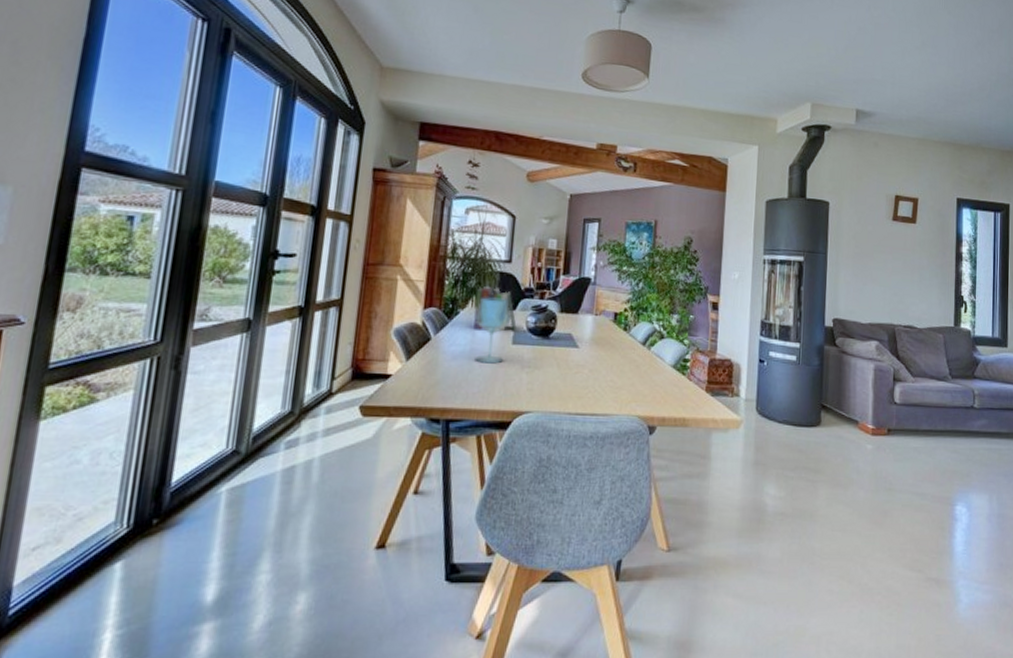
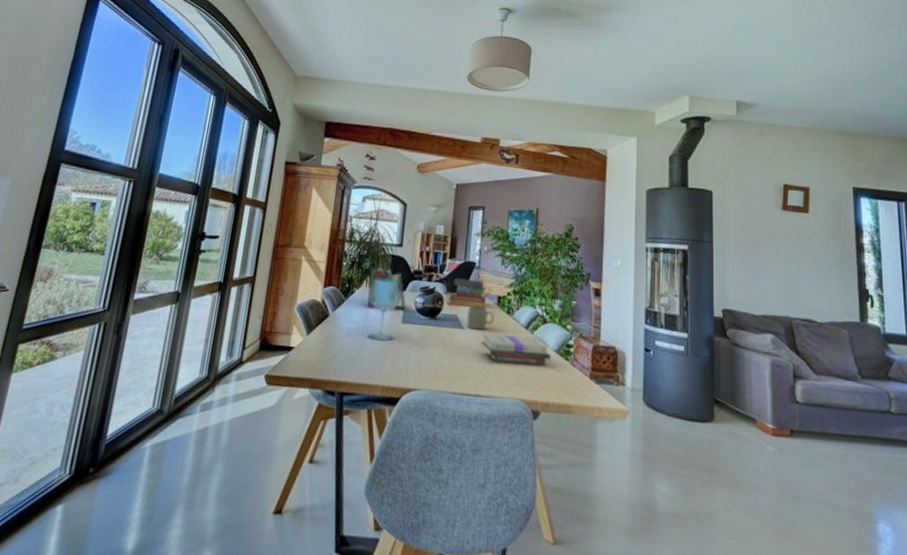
books: none [559,295,602,326] -> present [446,278,486,308]
mug: none [581,322,610,349] -> present [466,304,494,331]
books: none [595,351,668,382] -> present [479,333,551,367]

